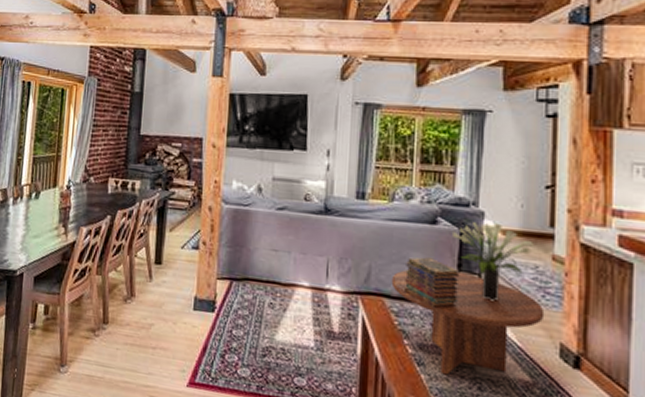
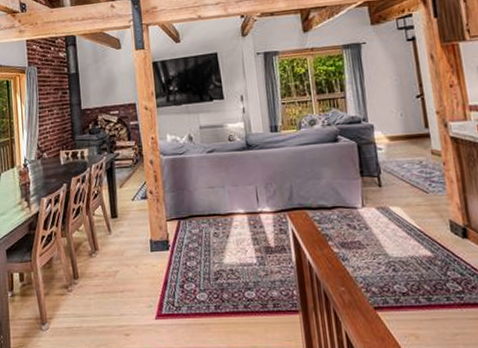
coffee table: present [391,269,545,376] -> none [310,177,434,265]
book stack: present [403,257,460,309] -> none [319,170,366,211]
potted plant: present [453,222,535,302] -> none [351,132,417,197]

